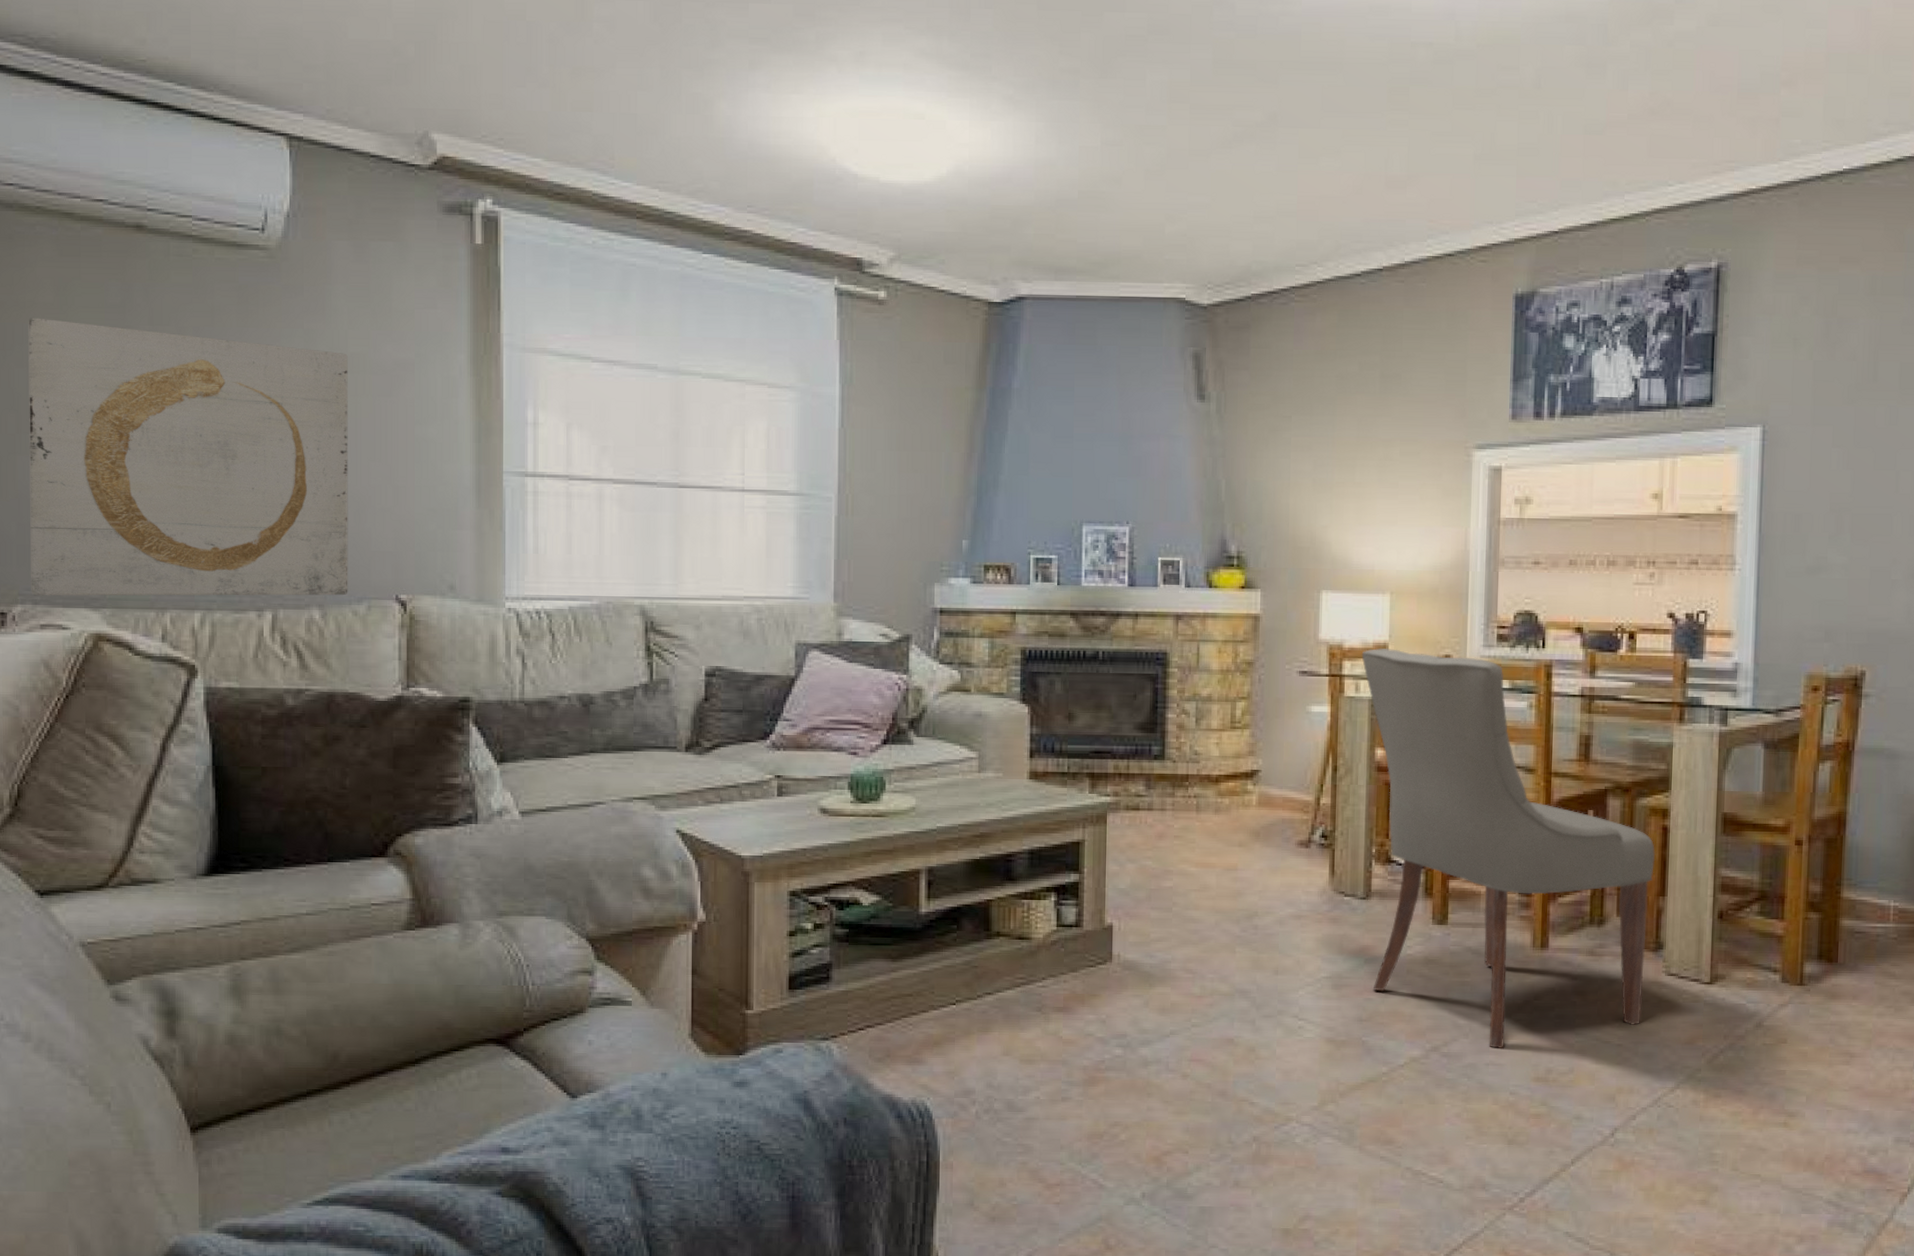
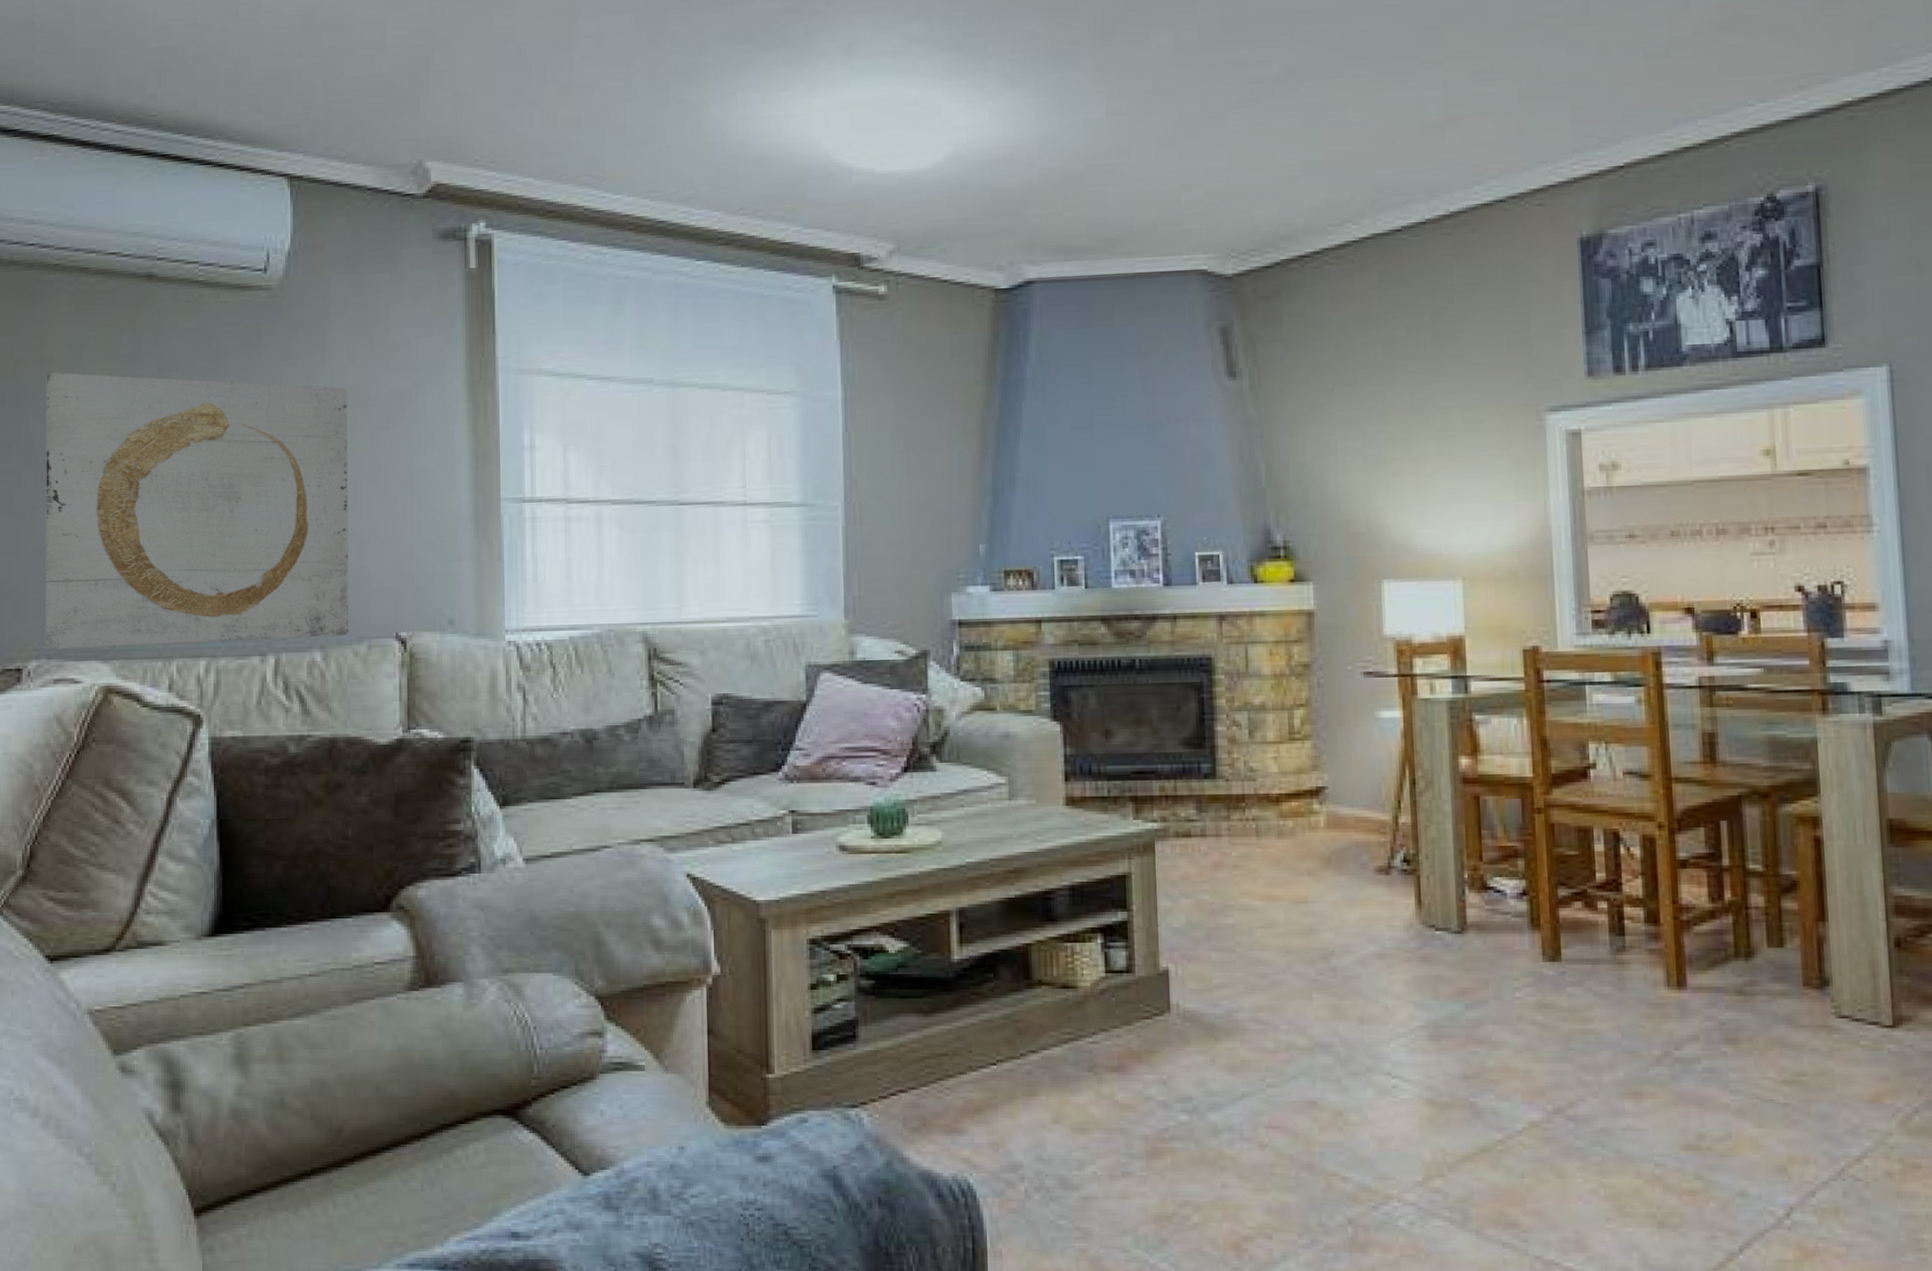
chair: present [1361,648,1656,1048] -> none [1434,641,1811,1110]

